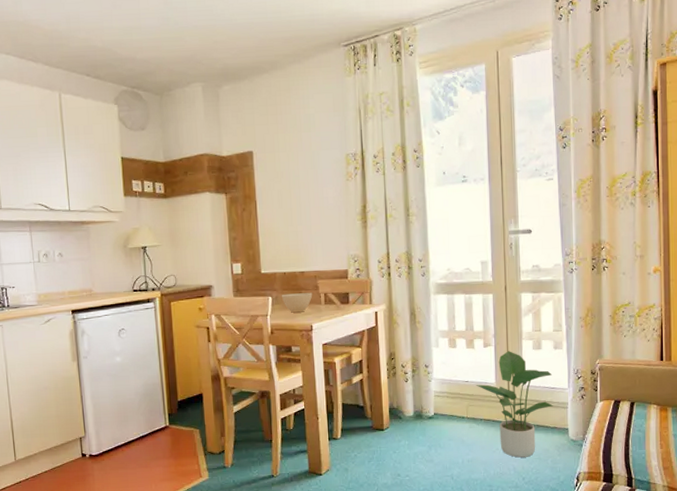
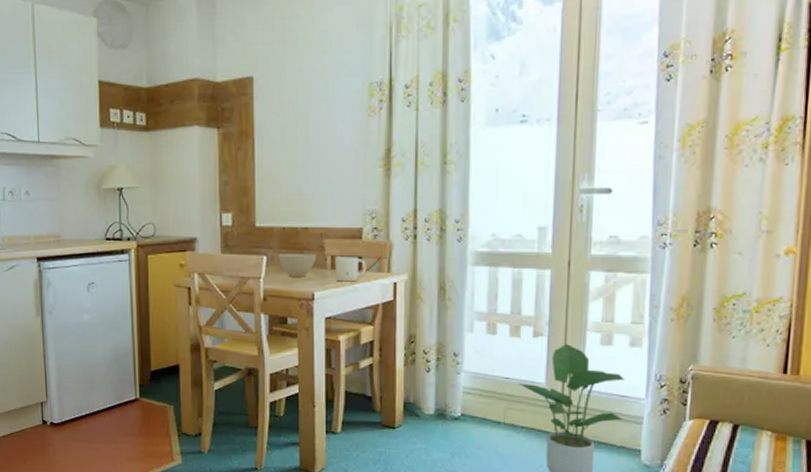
mug: none [328,293,353,314] -> present [335,257,367,282]

